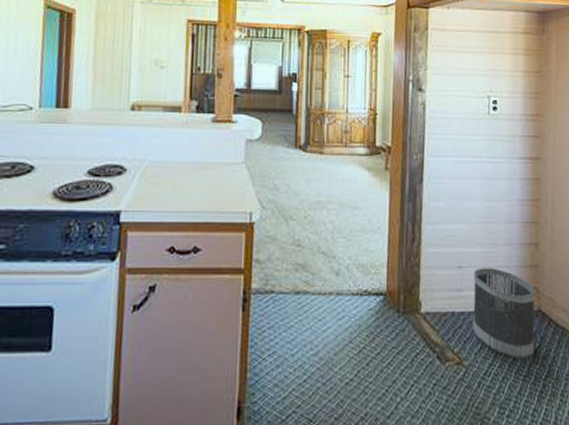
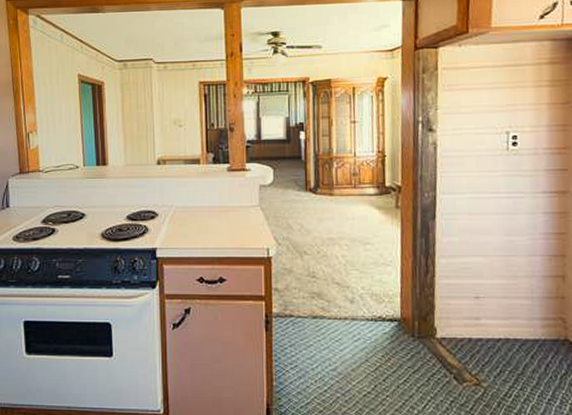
wastebasket: present [472,268,536,359] -> none [491,298,562,384]

